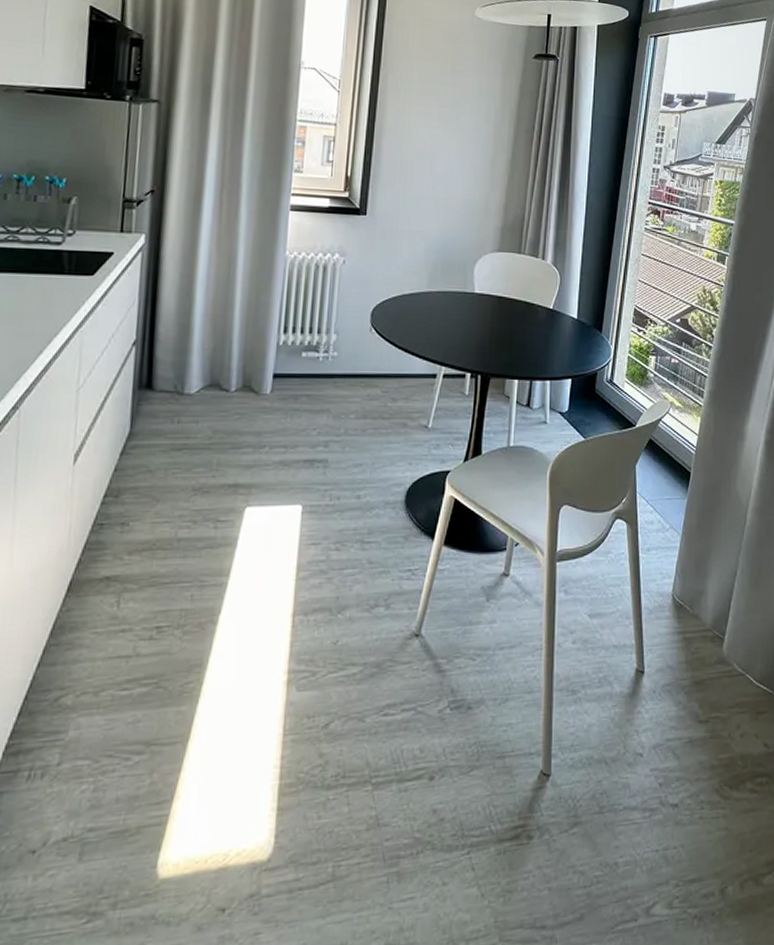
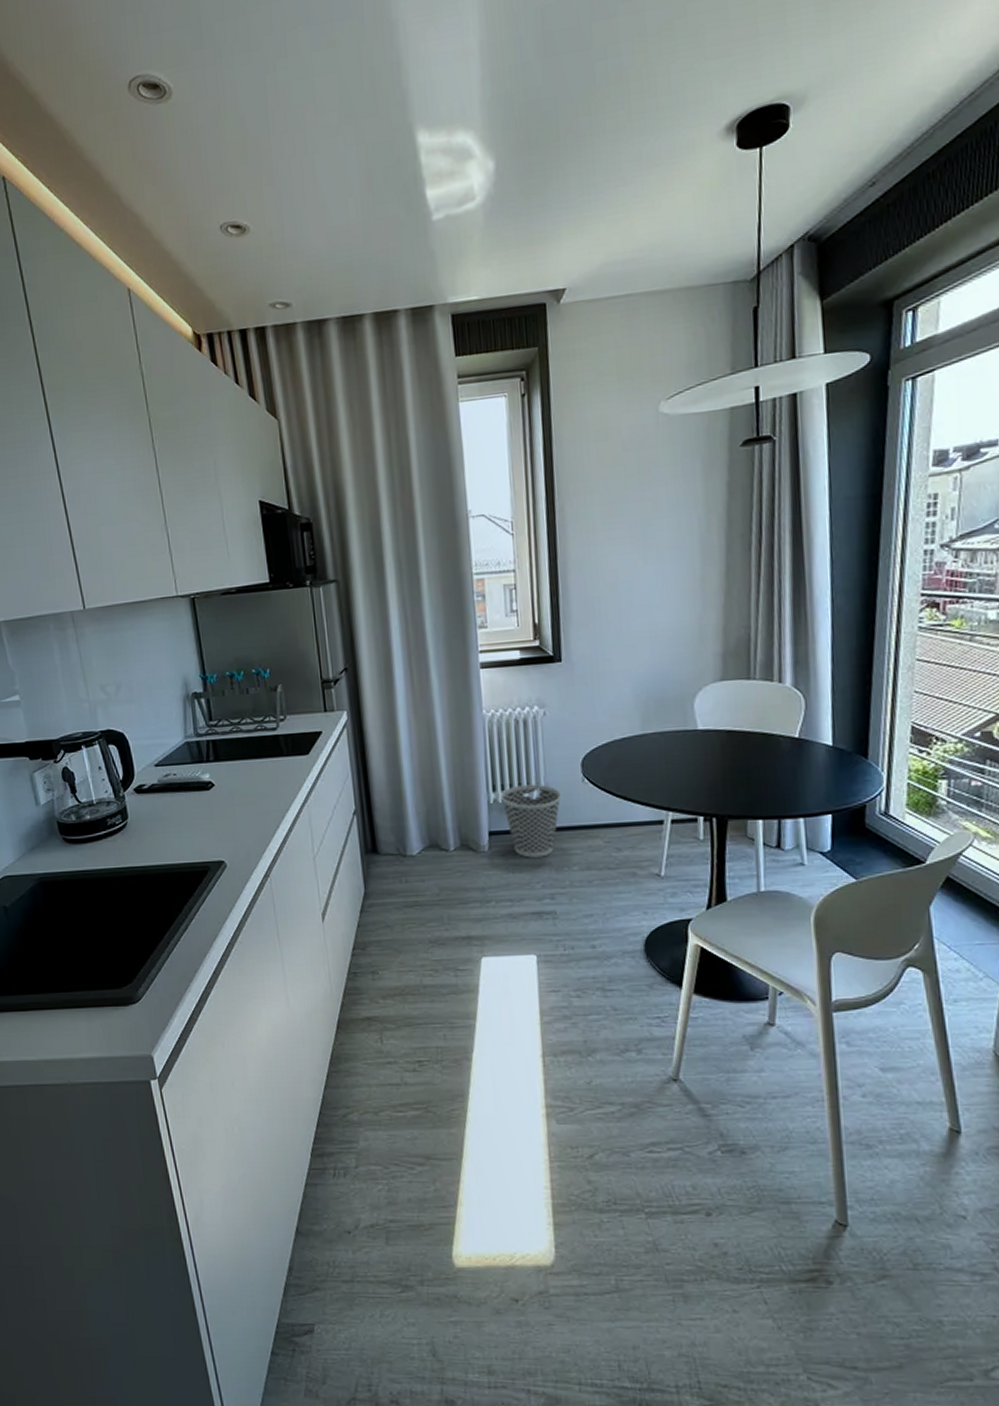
wastebasket: none [291,329,350,403] -> present [501,784,562,858]

